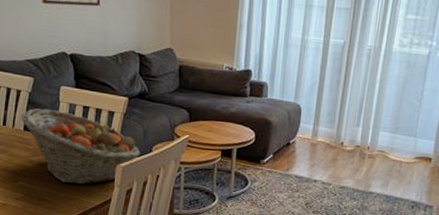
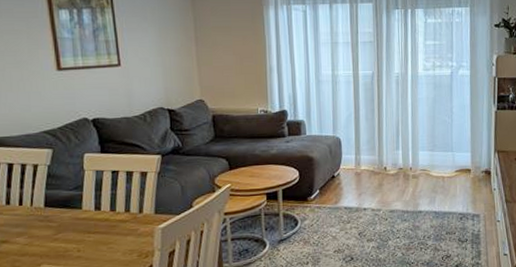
fruit basket: present [20,108,141,185] -> none [39,179,180,257]

